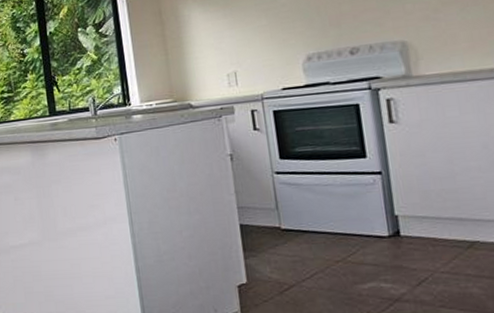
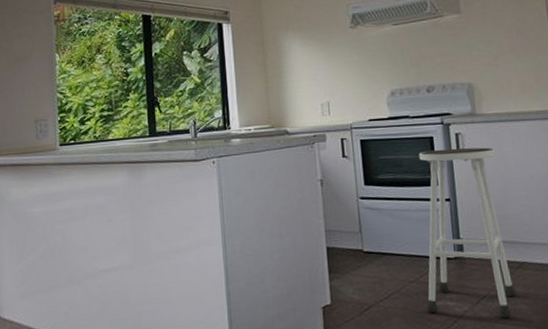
stool: none [342,113,467,303] -> present [418,147,516,319]

